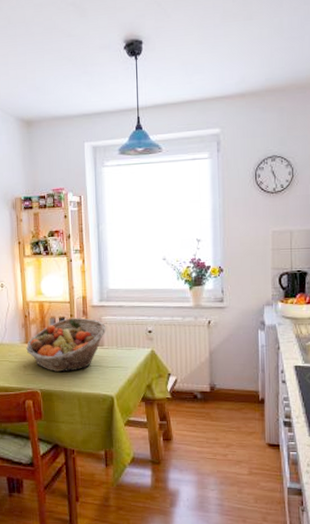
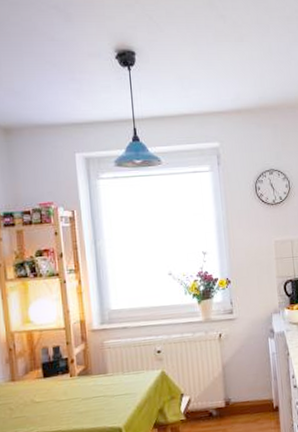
fruit basket: present [26,318,106,371] -> none [12,344,110,410]

